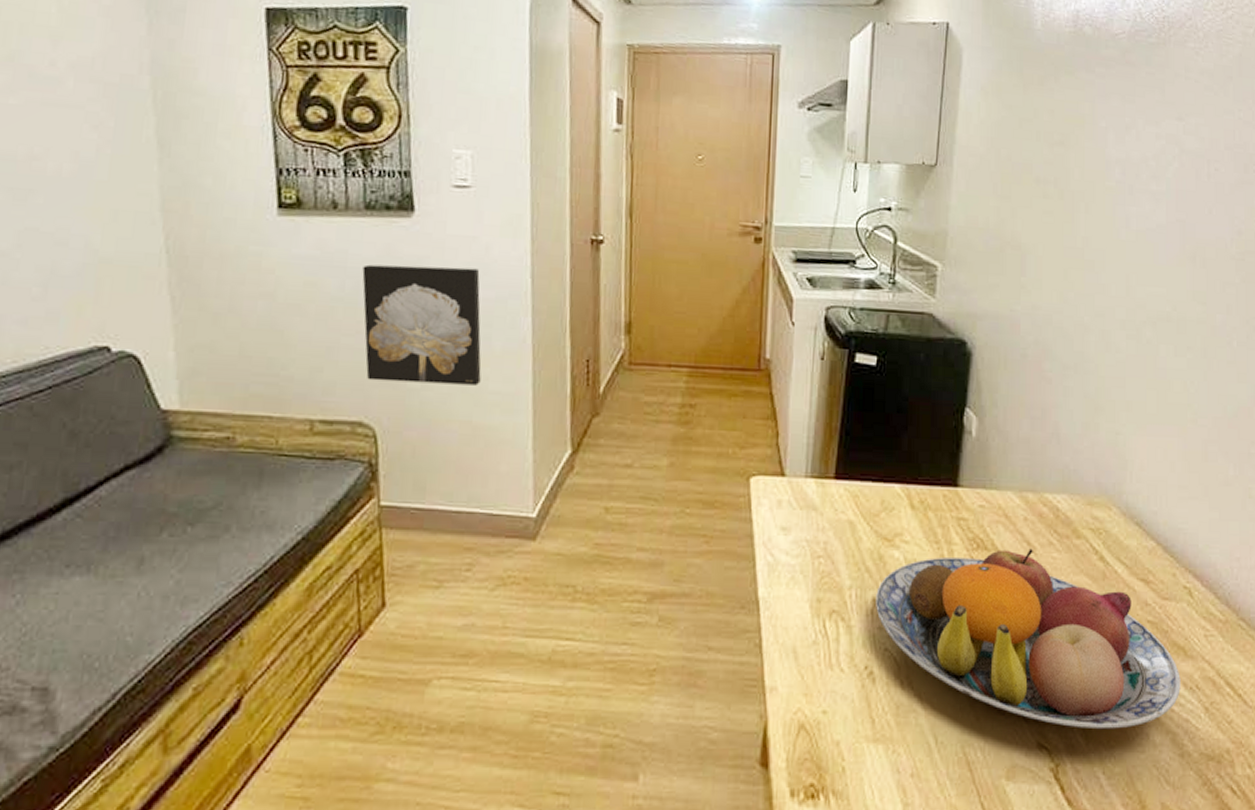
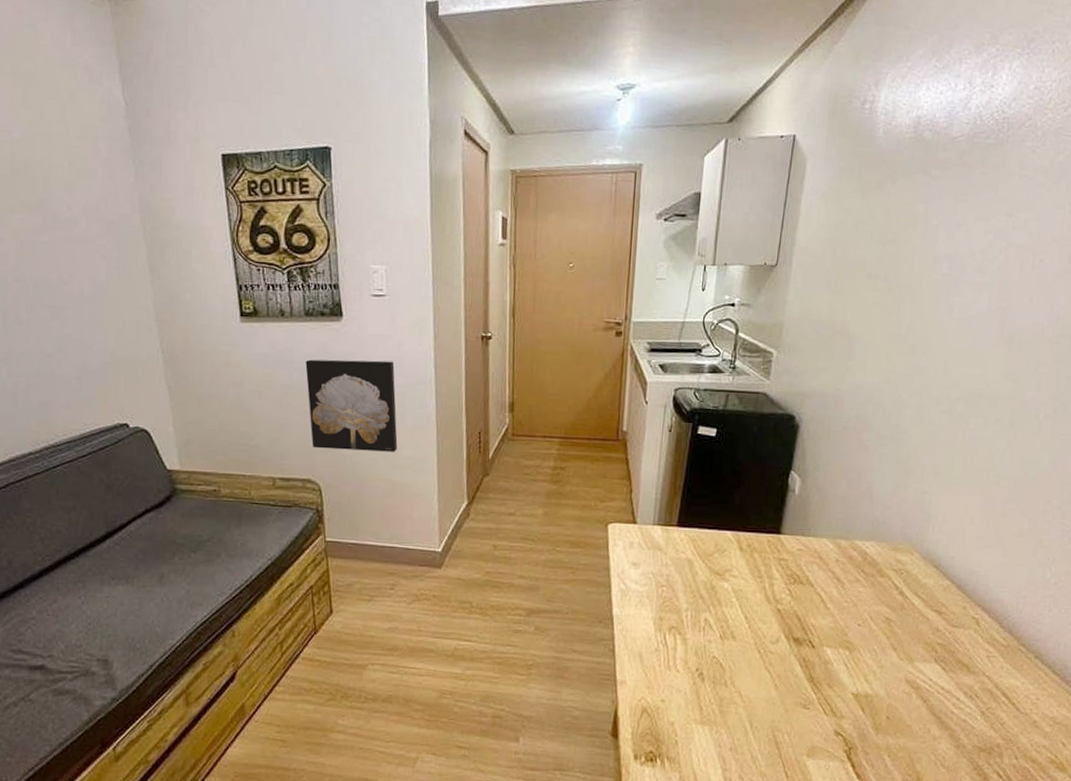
fruit bowl: present [876,548,1181,729] -> none [707,584,962,724]

